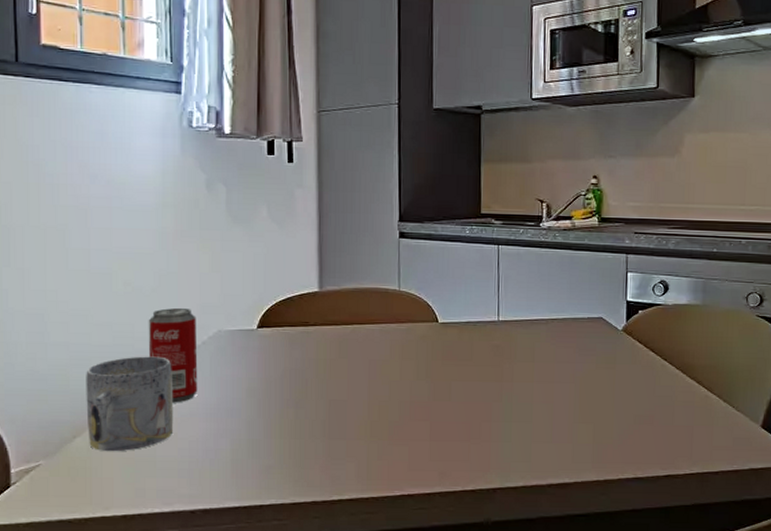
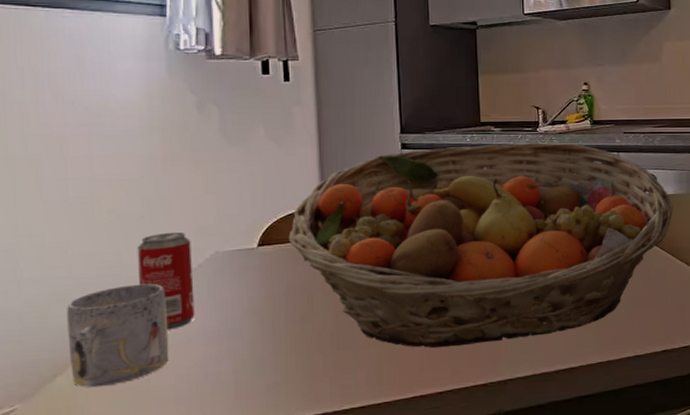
fruit basket: none [286,237,686,448] -> present [288,142,674,348]

